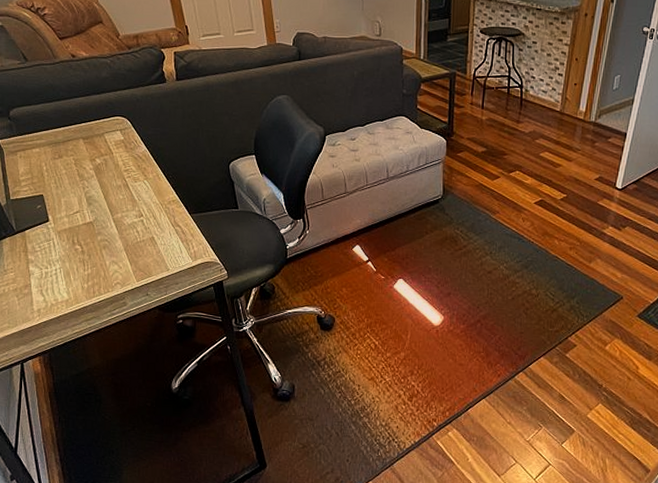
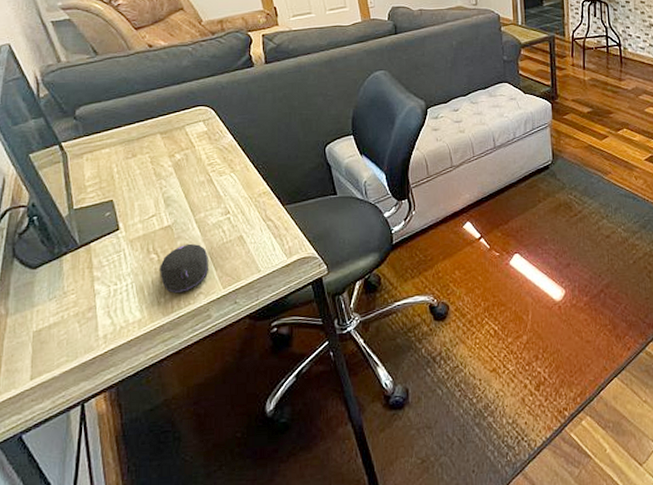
computer mouse: none [83,239,125,282] -> present [160,243,209,294]

